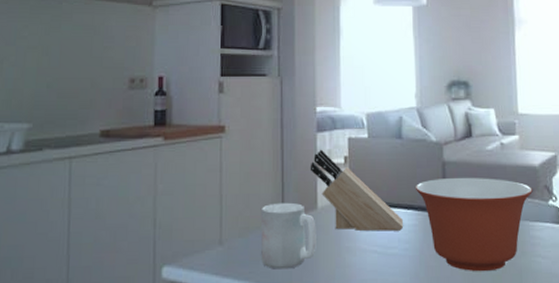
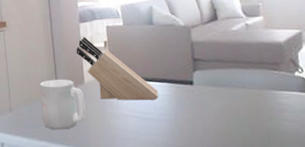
mixing bowl: present [415,177,533,272] -> none [167,54,278,133]

